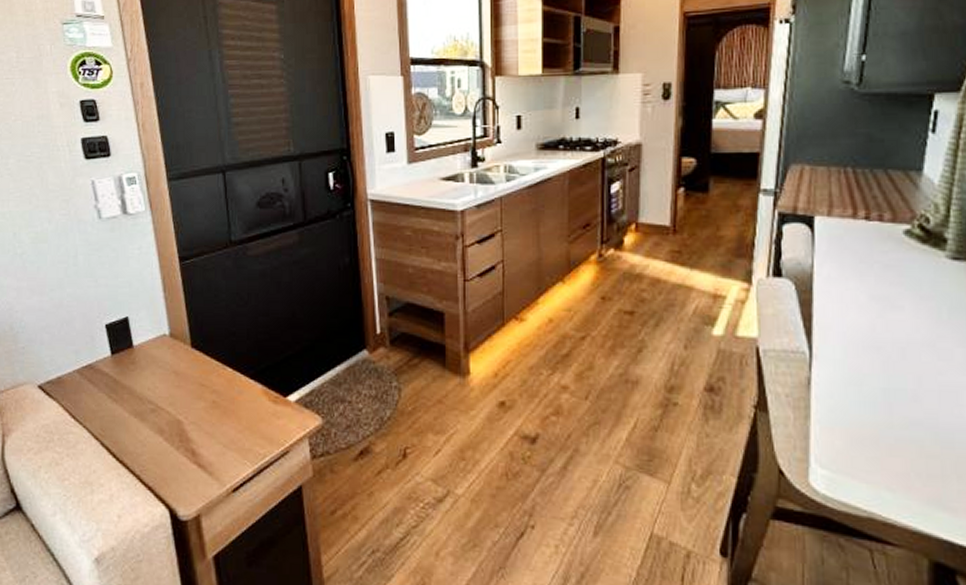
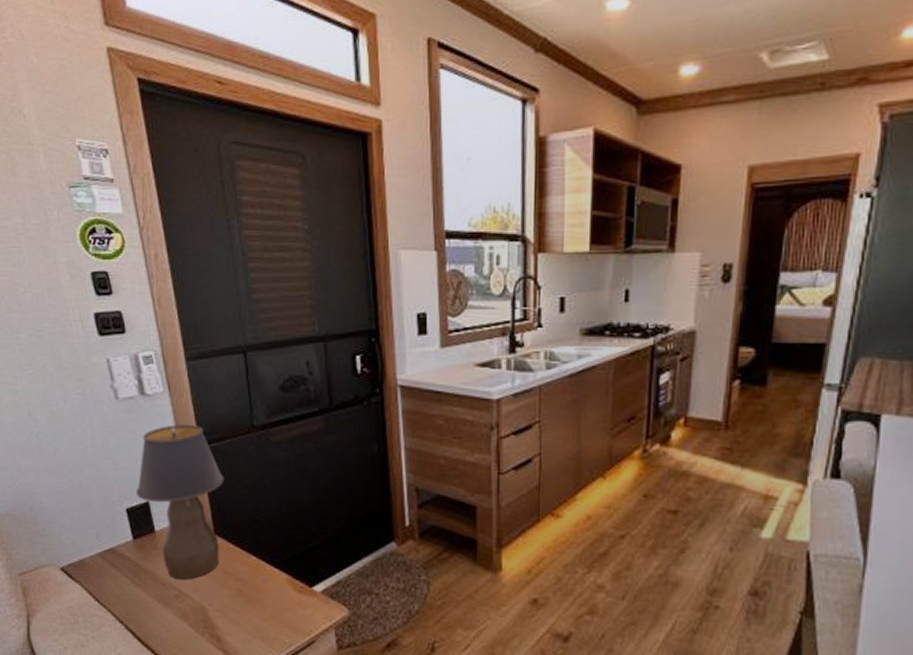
table lamp: none [115,242,202,394] -> present [135,425,224,580]

